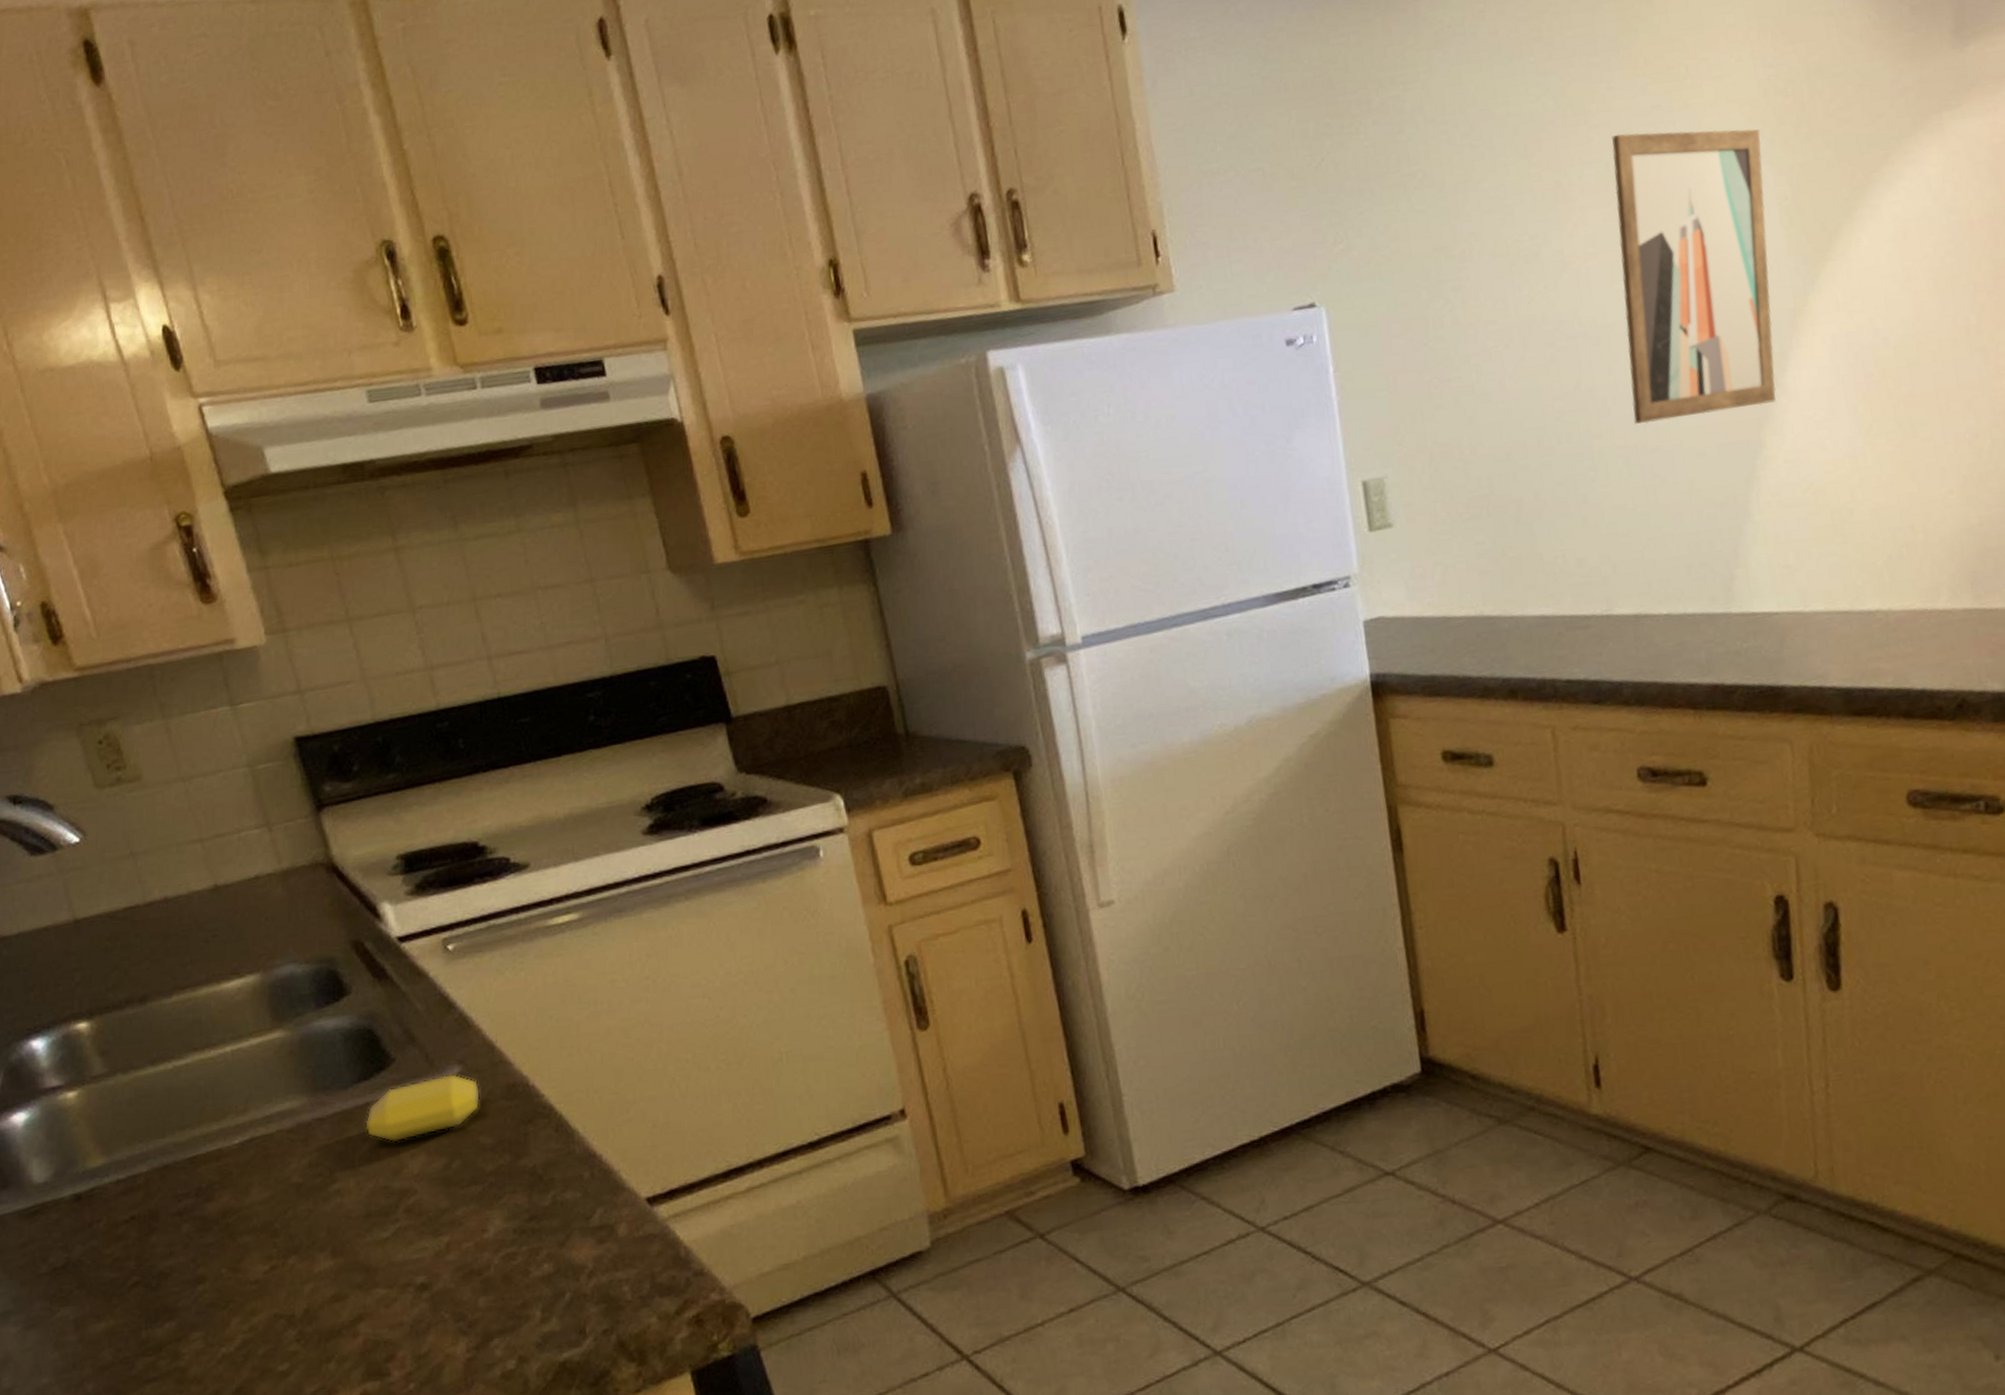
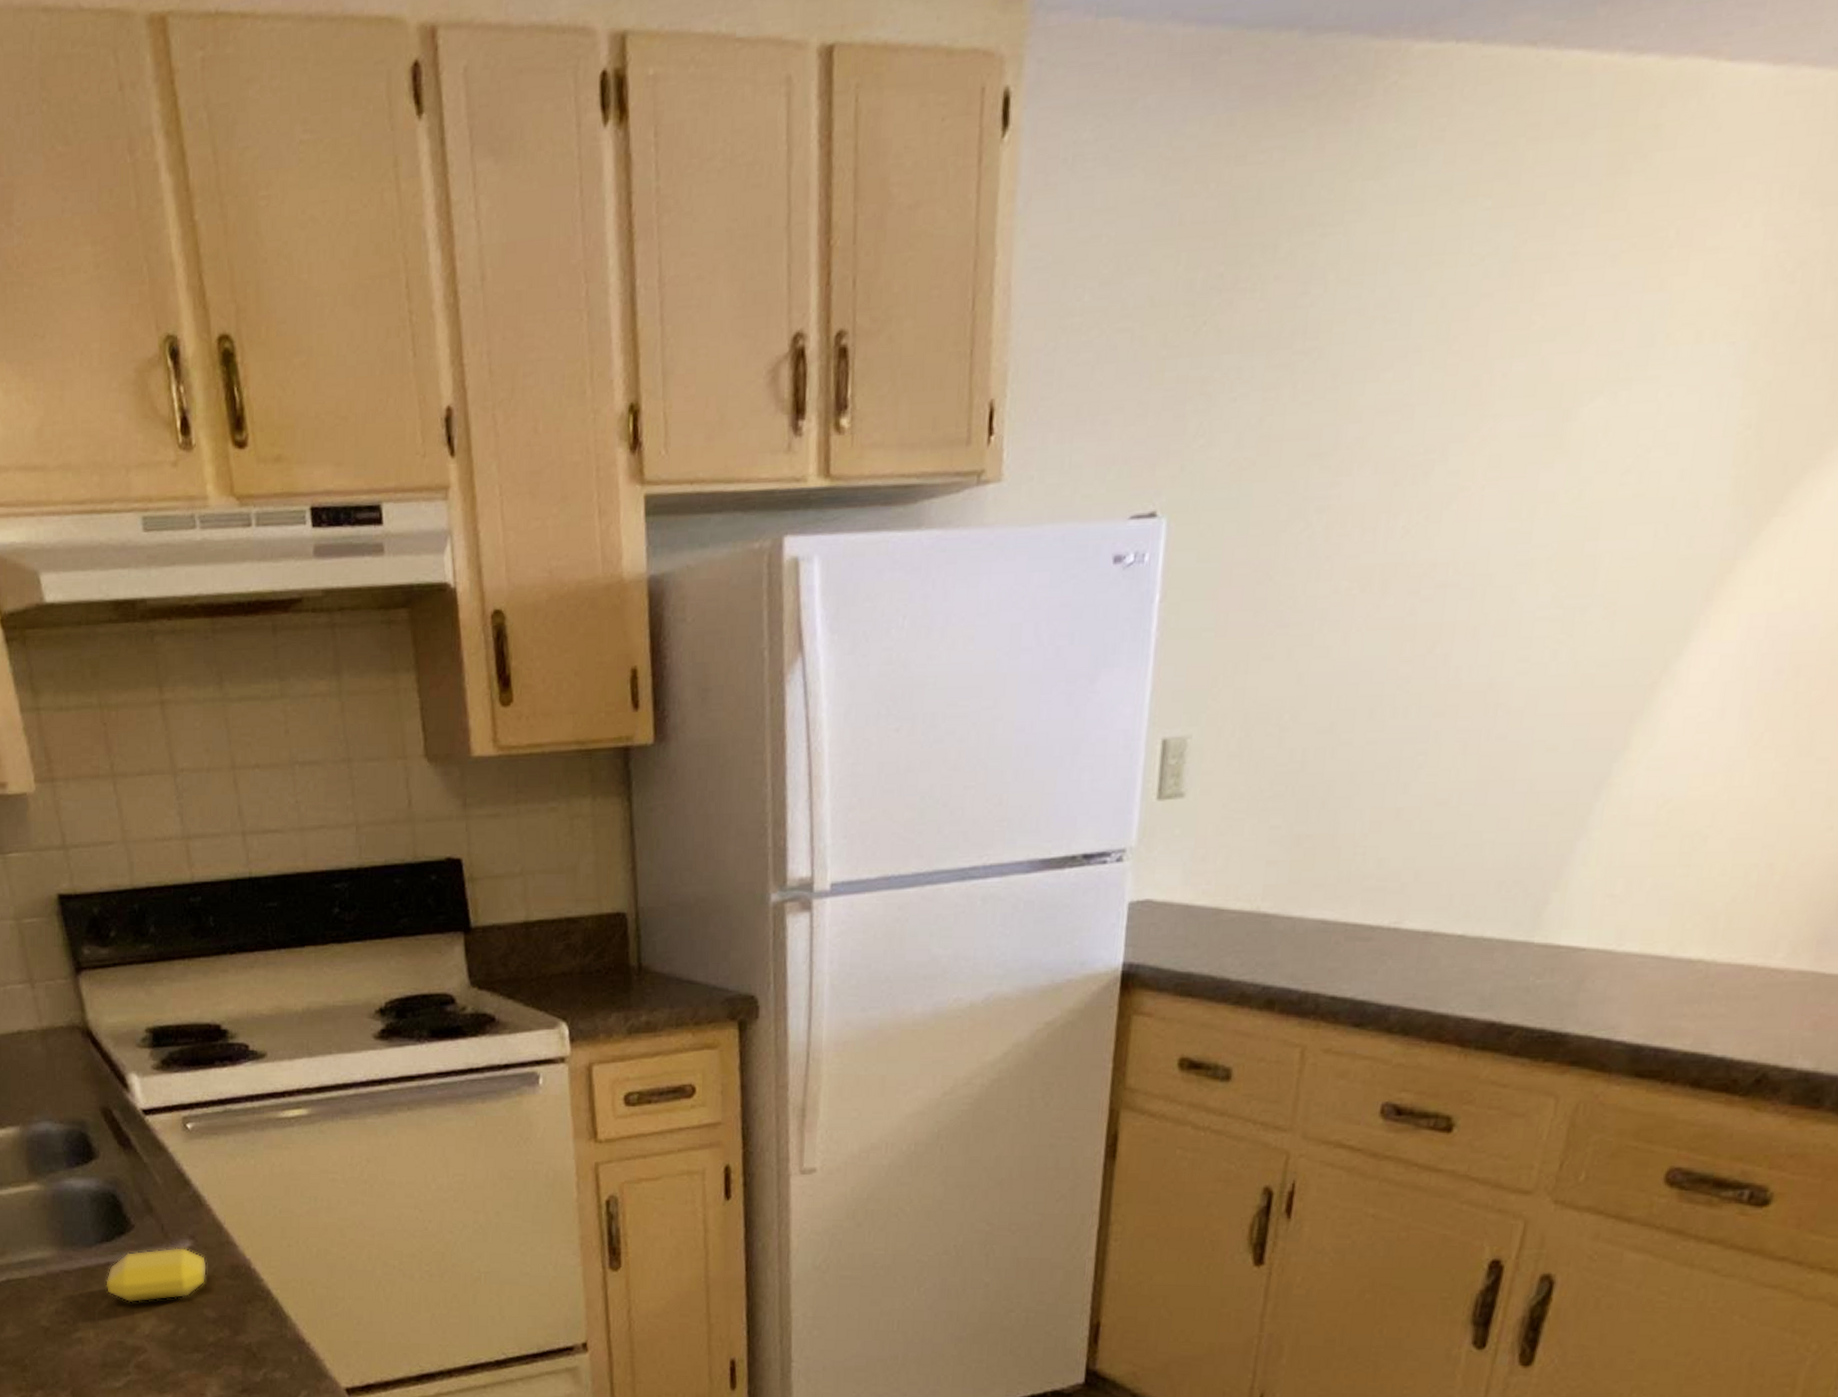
wall art: present [1612,129,1776,424] -> none [1486,318,1744,704]

